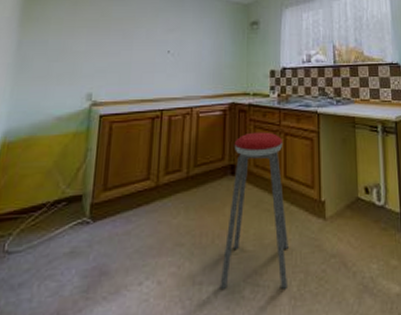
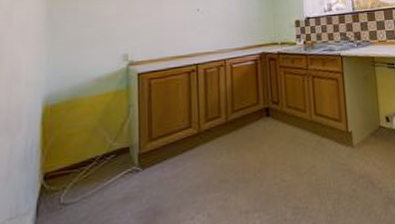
music stool: present [219,132,288,289] -> none [264,76,323,215]

